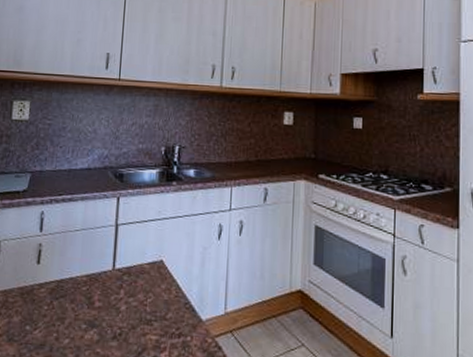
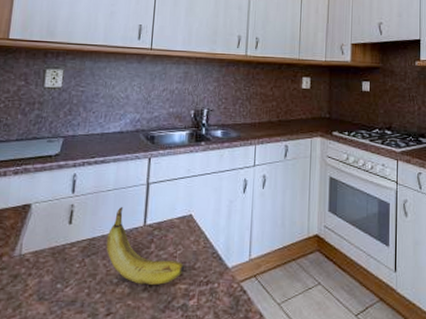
fruit: none [74,249,156,334] -> present [106,207,185,285]

